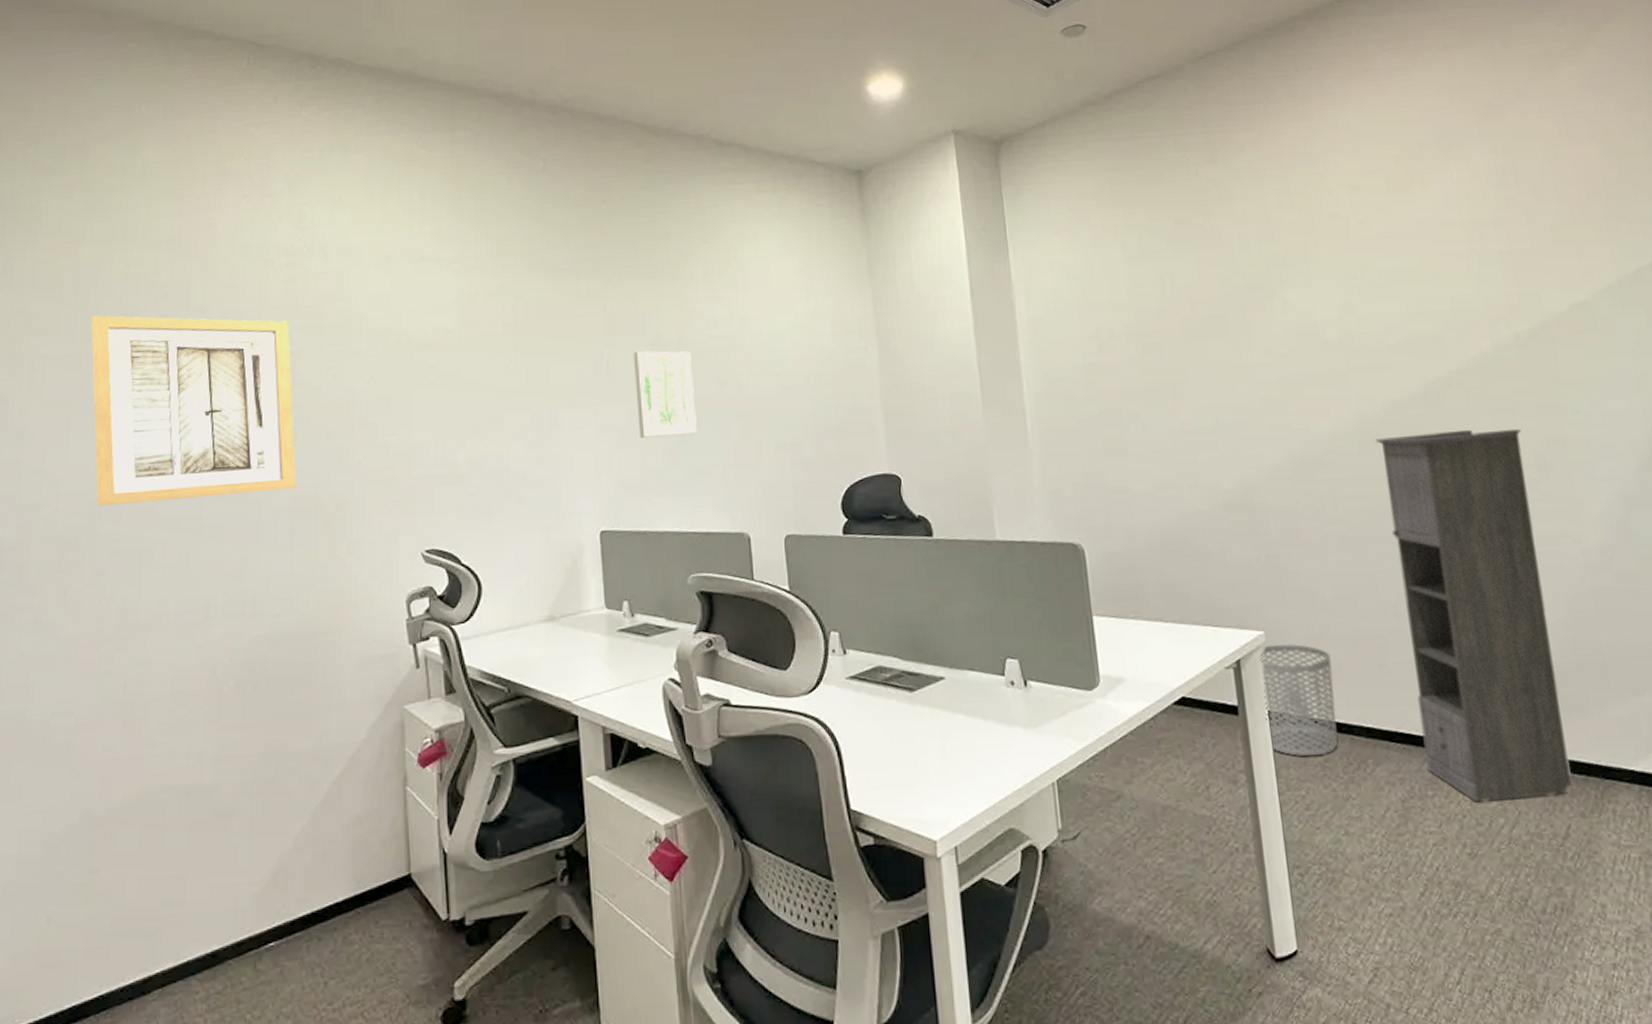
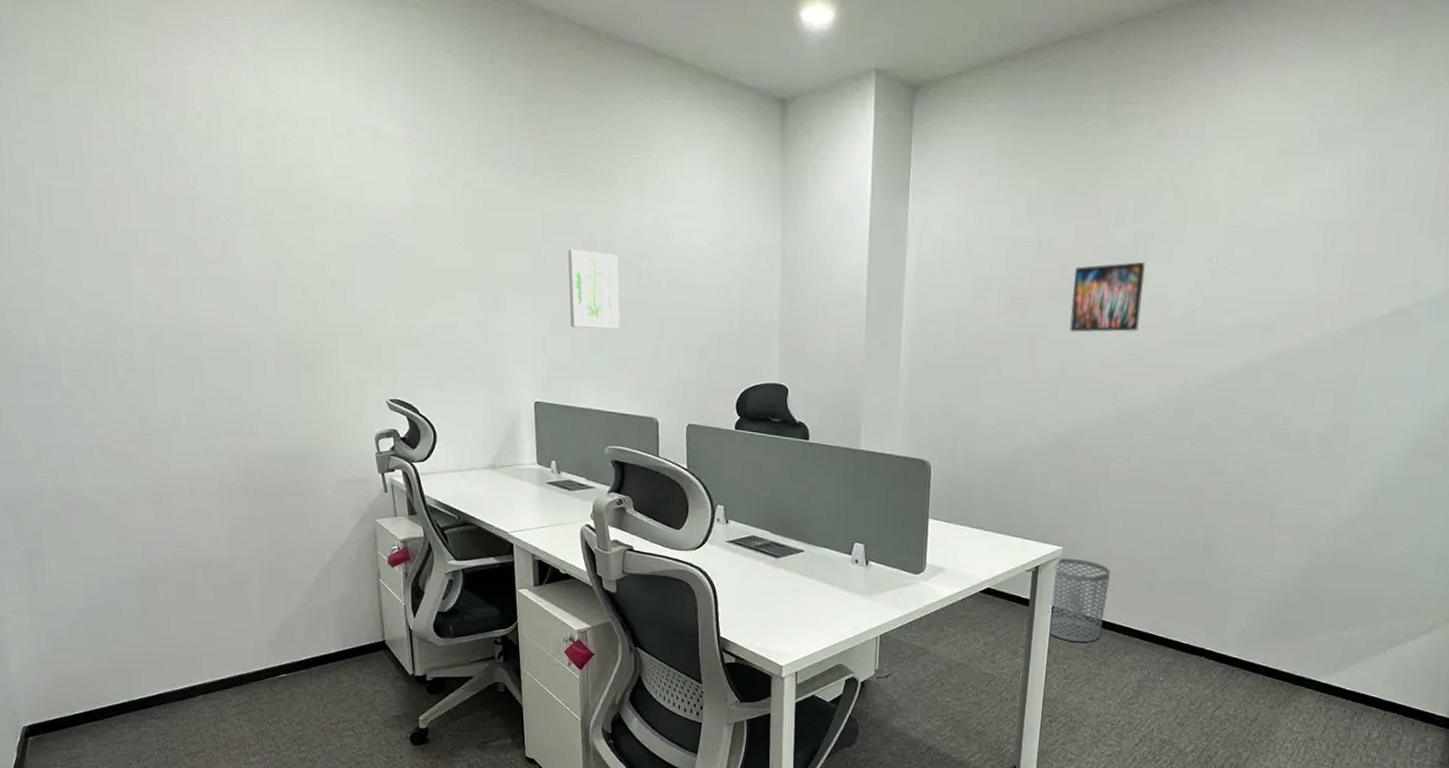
wall art: present [91,315,296,507] -> none [85,154,279,334]
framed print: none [1206,287,1293,373] -> present [1070,261,1146,332]
storage cabinet: present [1376,428,1572,803] -> none [1164,405,1315,692]

